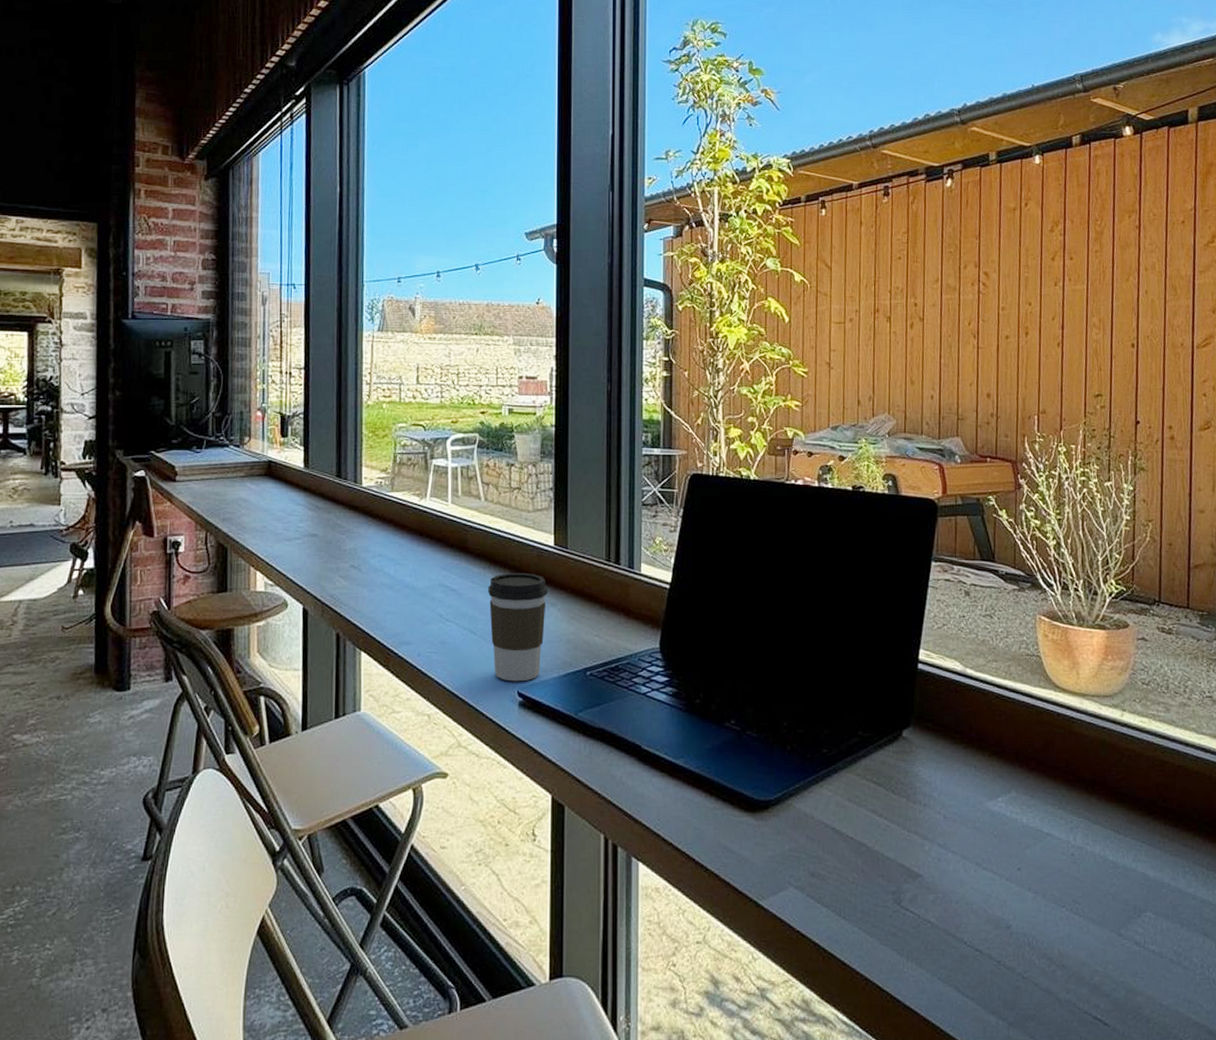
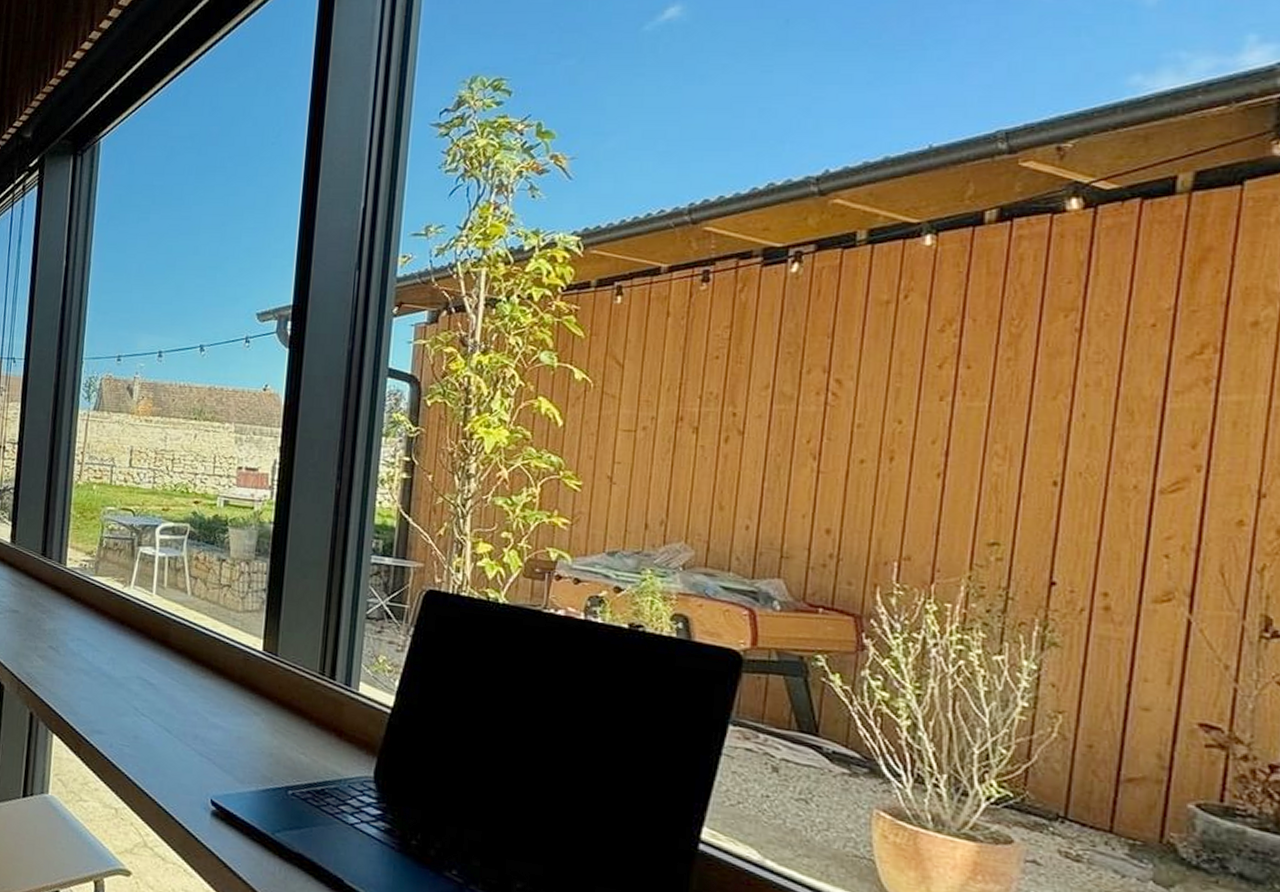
coffee cup: present [488,572,548,682] -> none [187,673,252,790]

